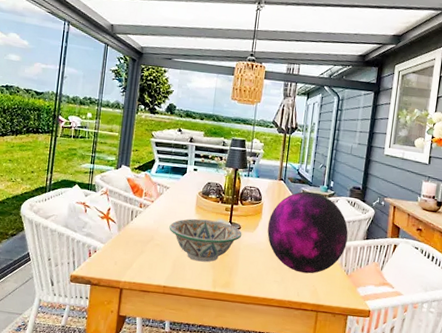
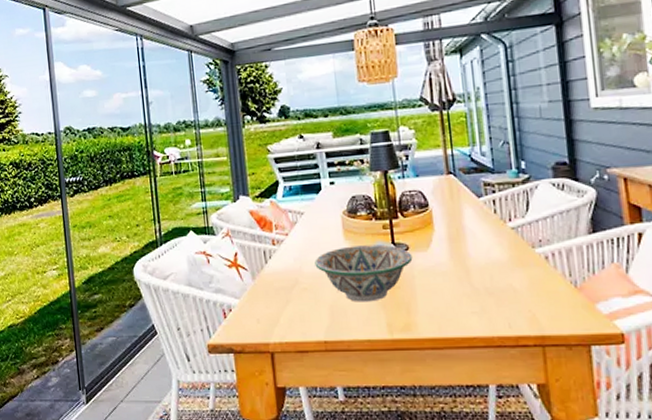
decorative orb: present [267,191,348,274] -> none [444,181,565,295]

